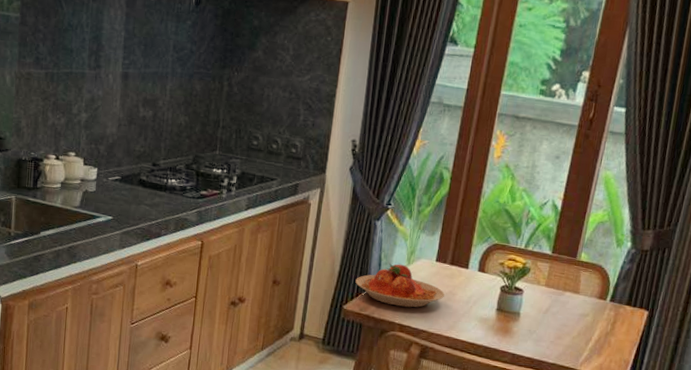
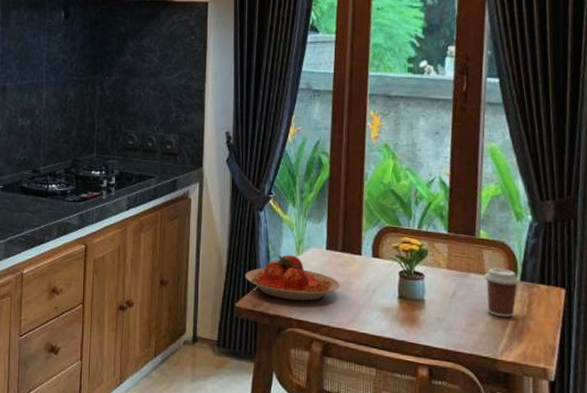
coffee cup: none [575,288,610,334] -> present [484,268,520,318]

